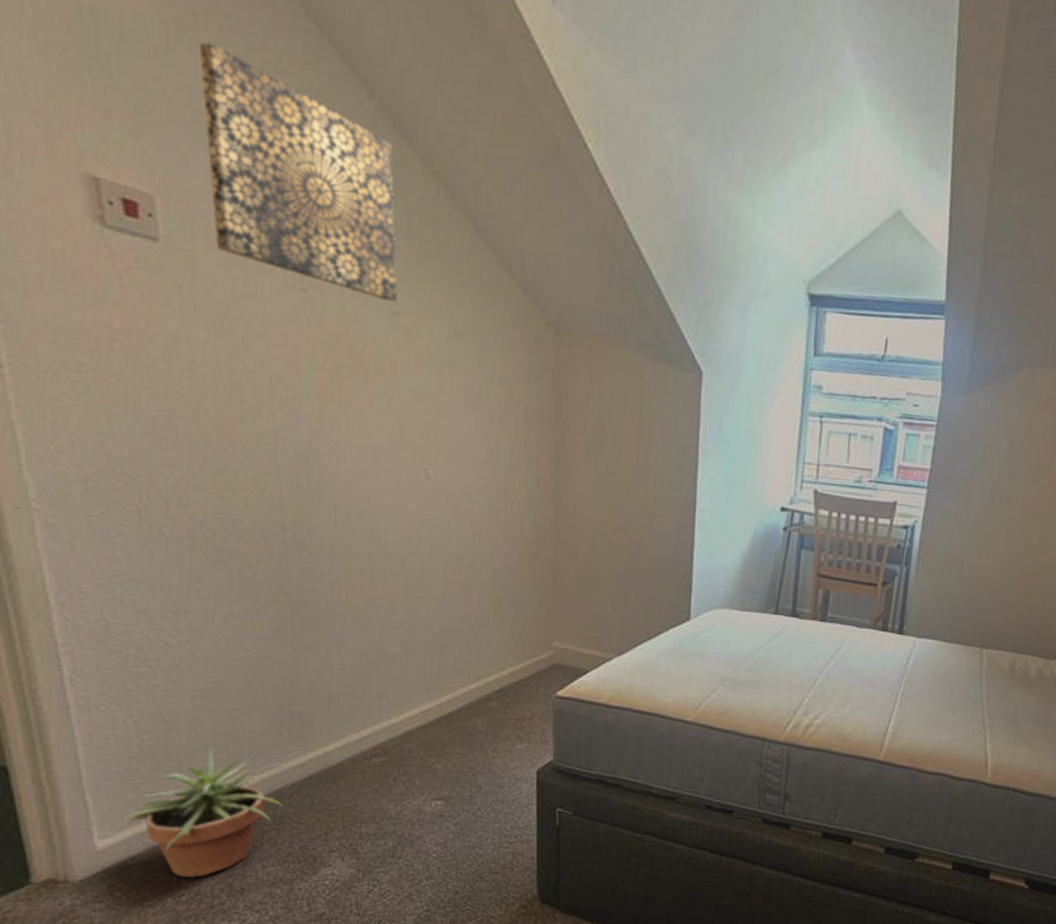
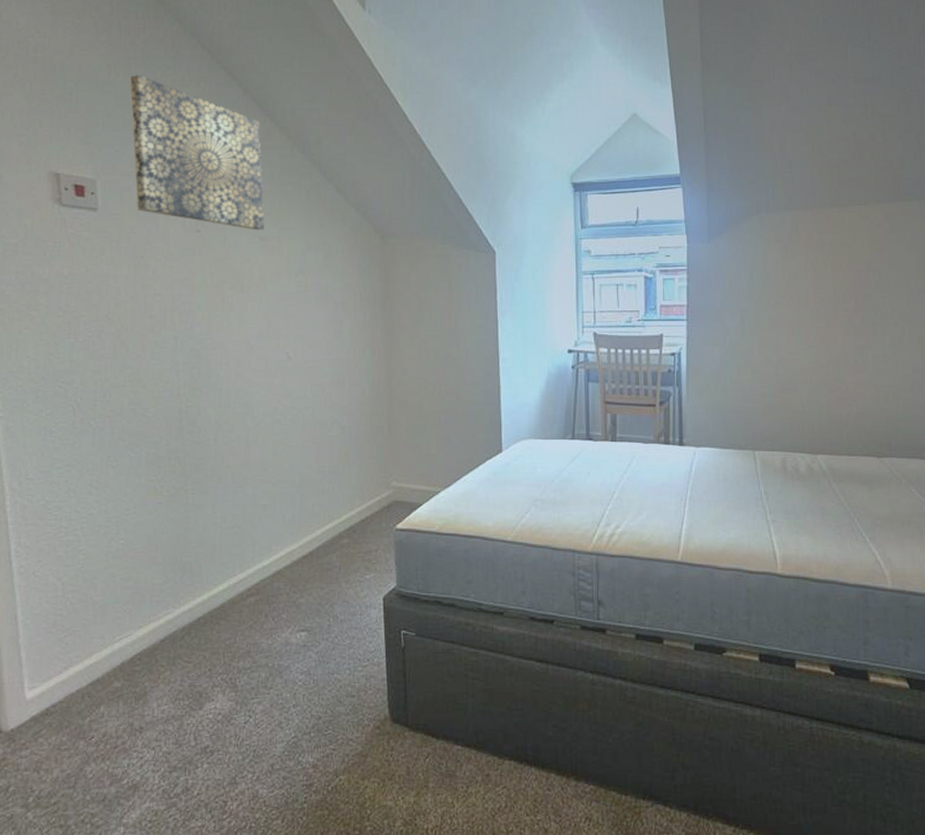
potted plant: present [123,746,284,878] -> none [49,599,177,720]

